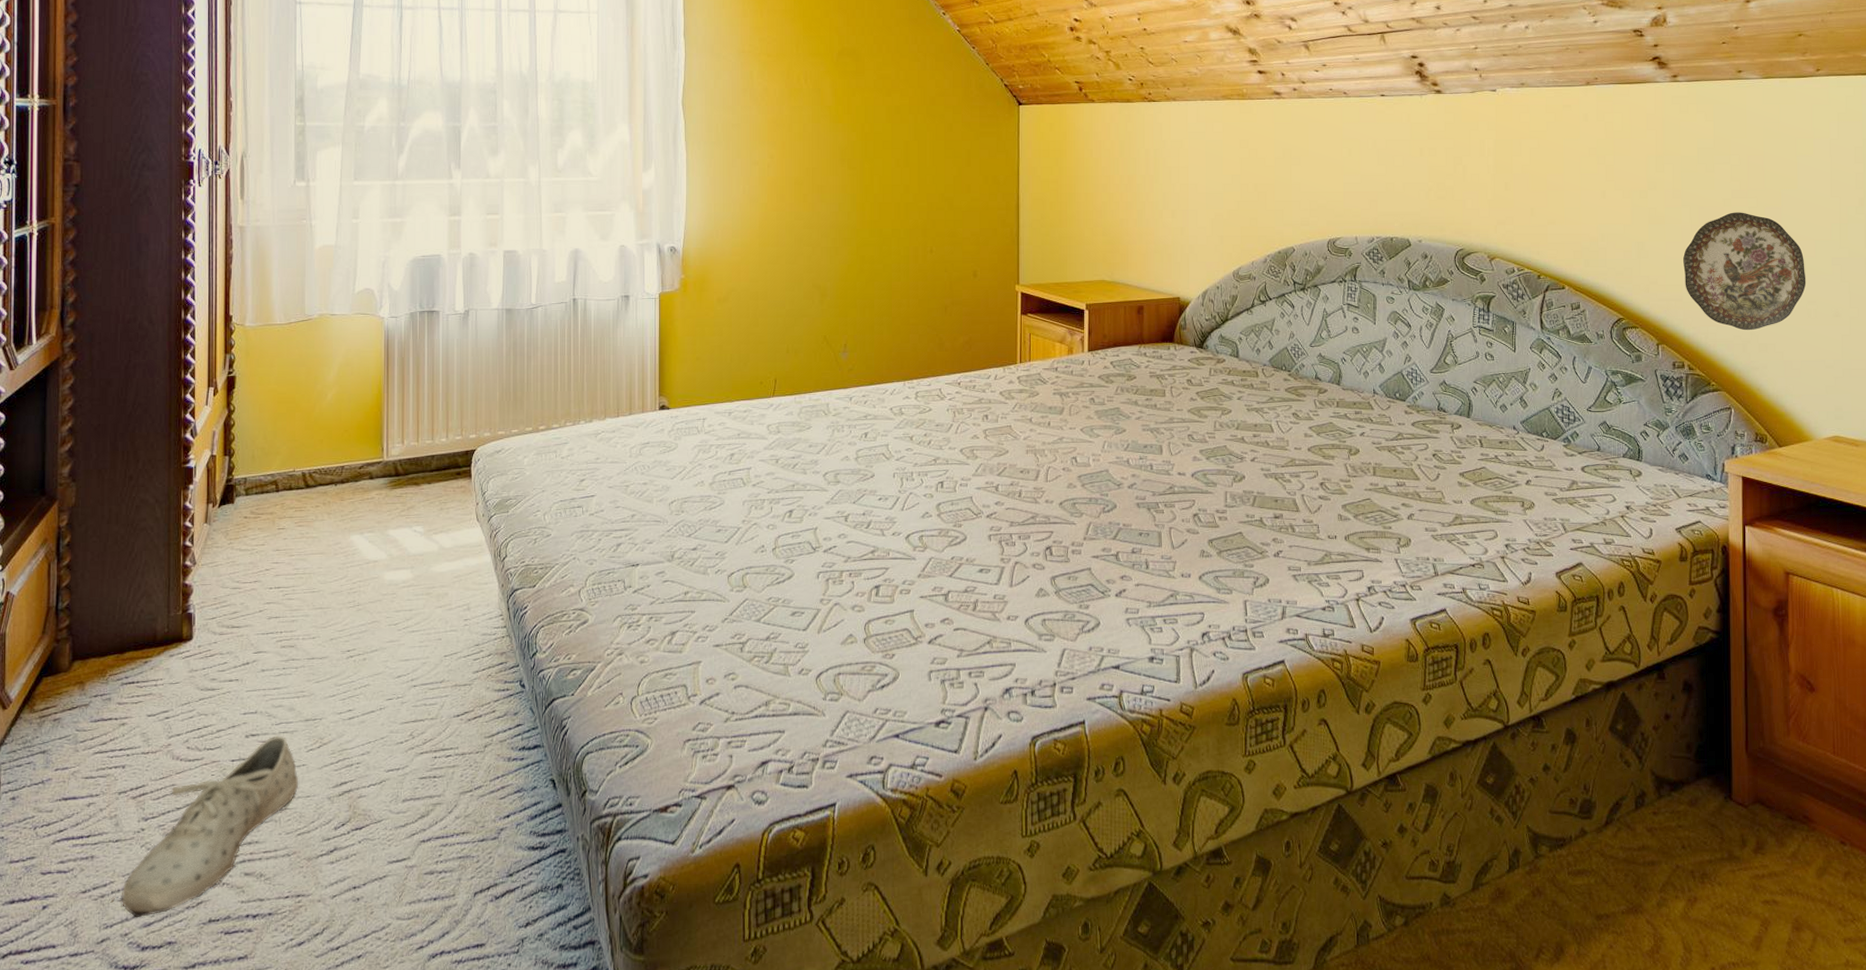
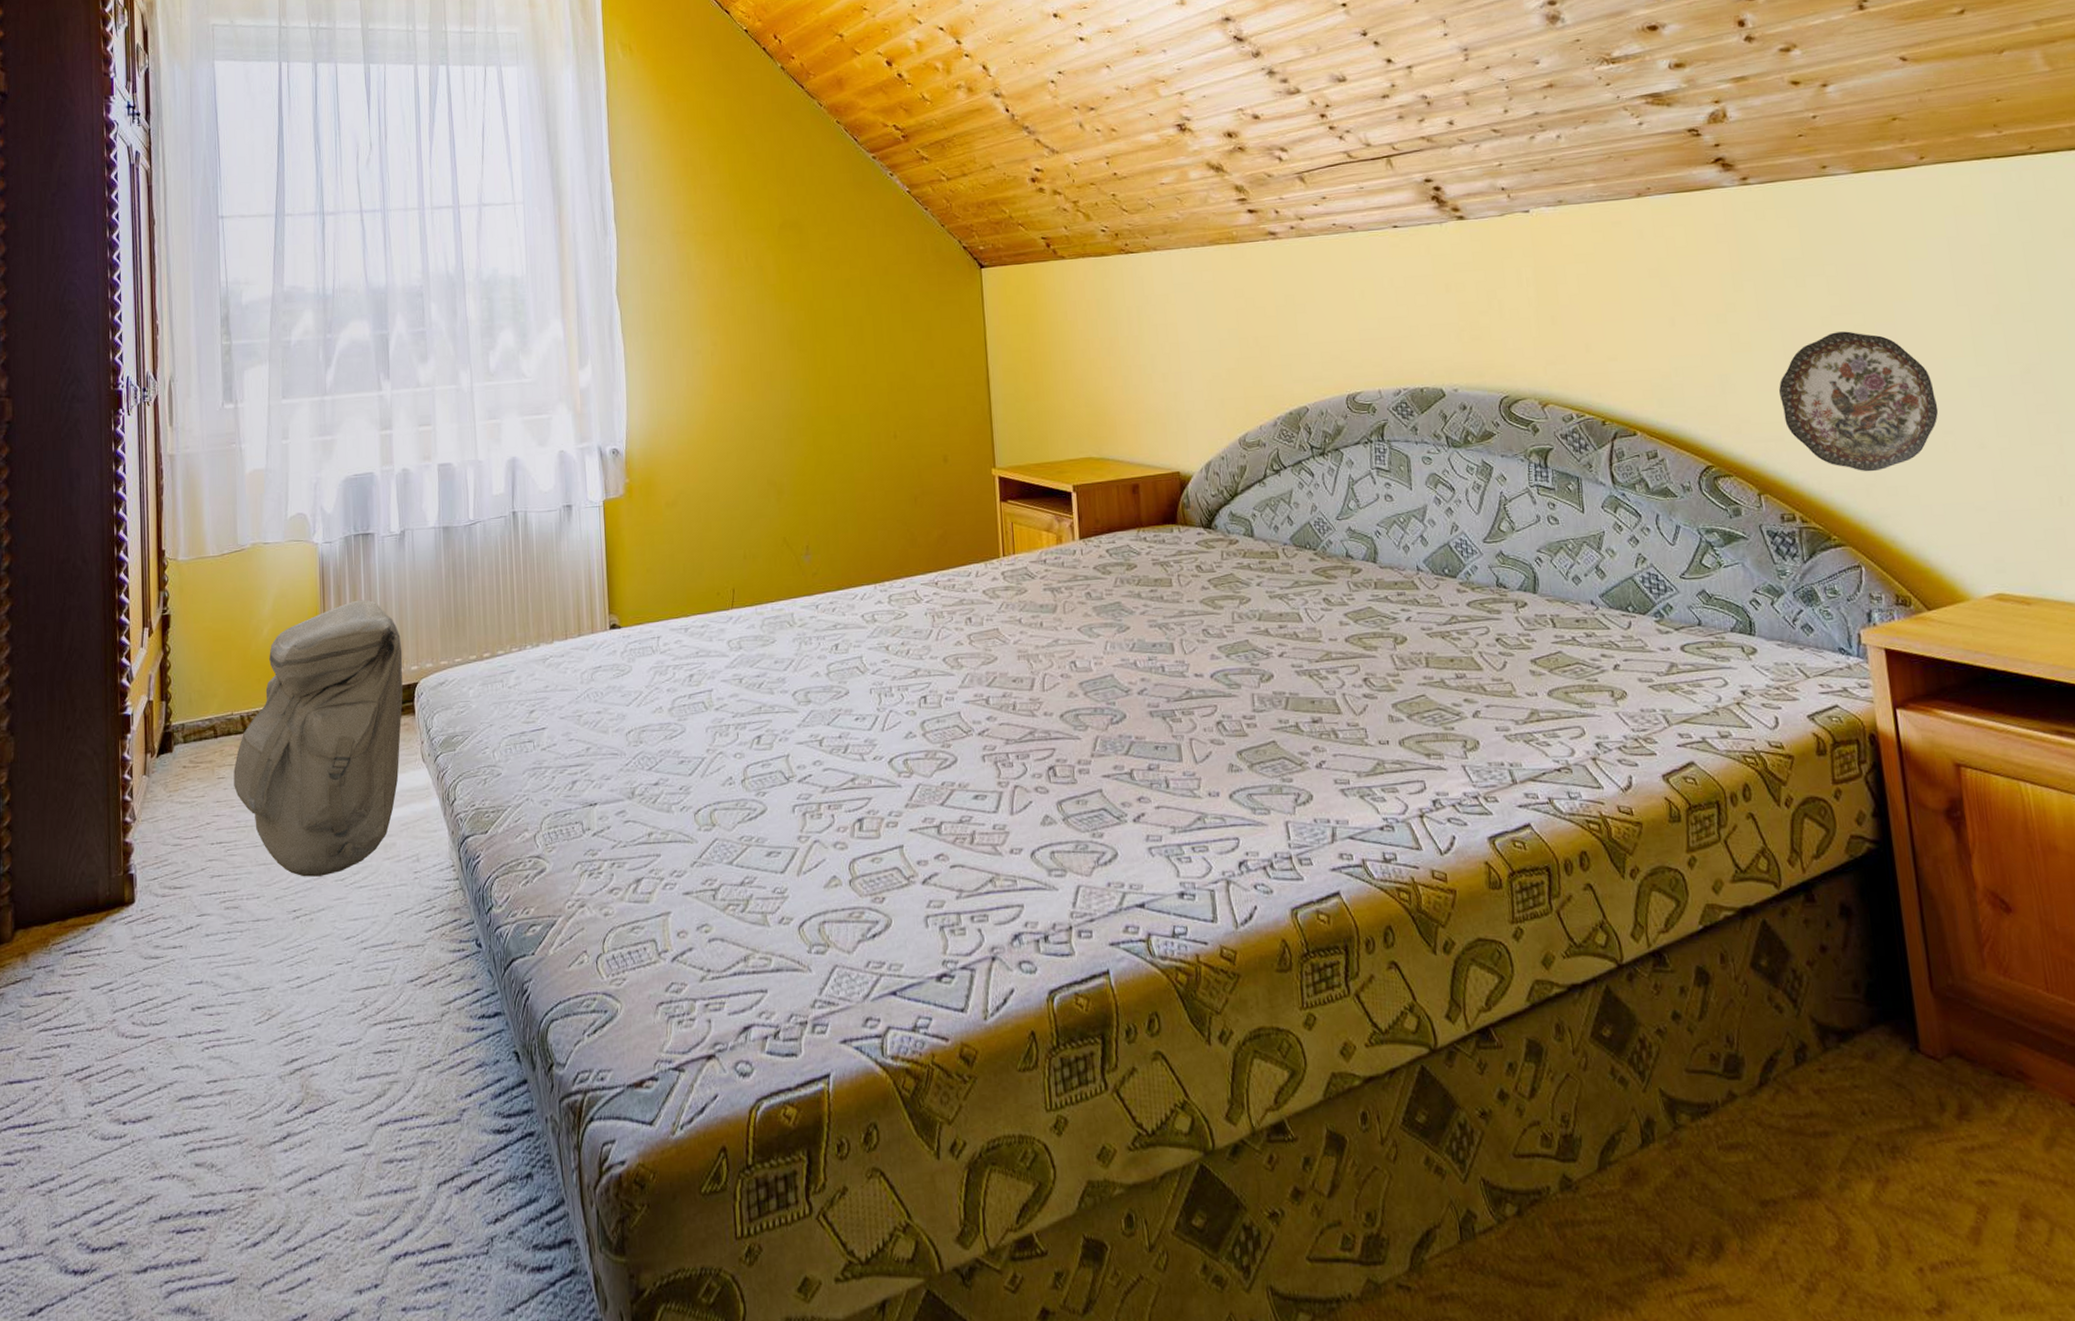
shoe: present [111,735,299,918] -> none [59,1007,248,1216]
backpack: none [294,372,462,621] -> present [233,599,403,877]

